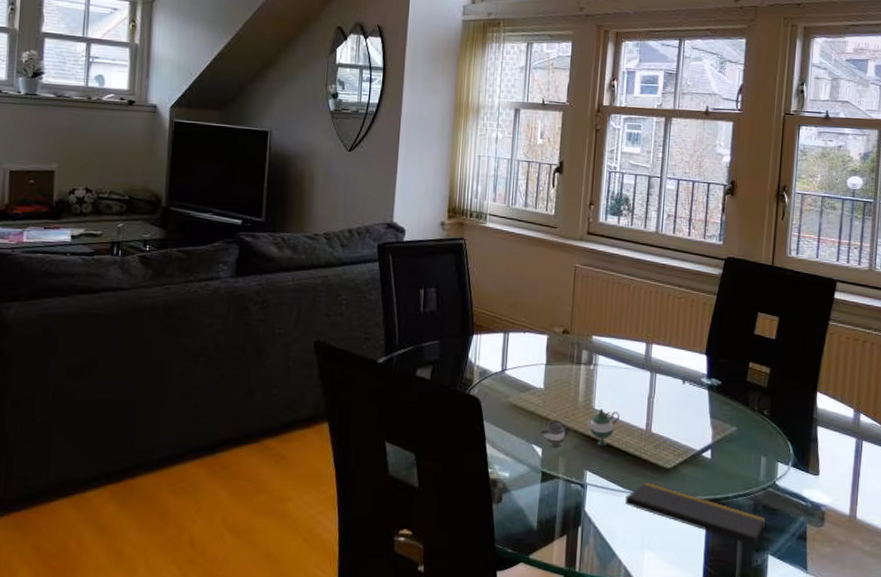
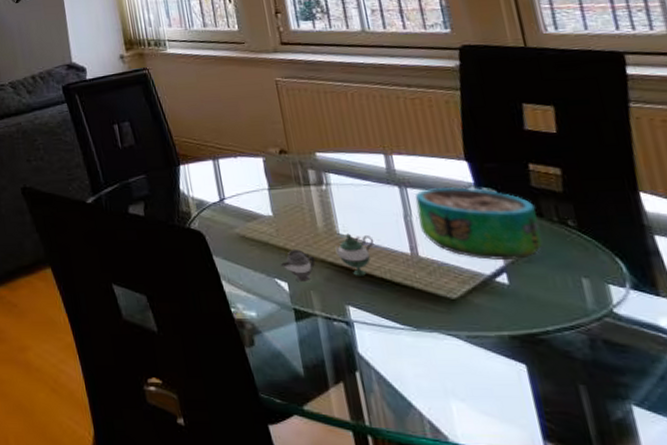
notepad: present [625,481,765,565] -> none [406,315,618,418]
decorative bowl: none [658,375,746,439] -> present [414,187,543,260]

